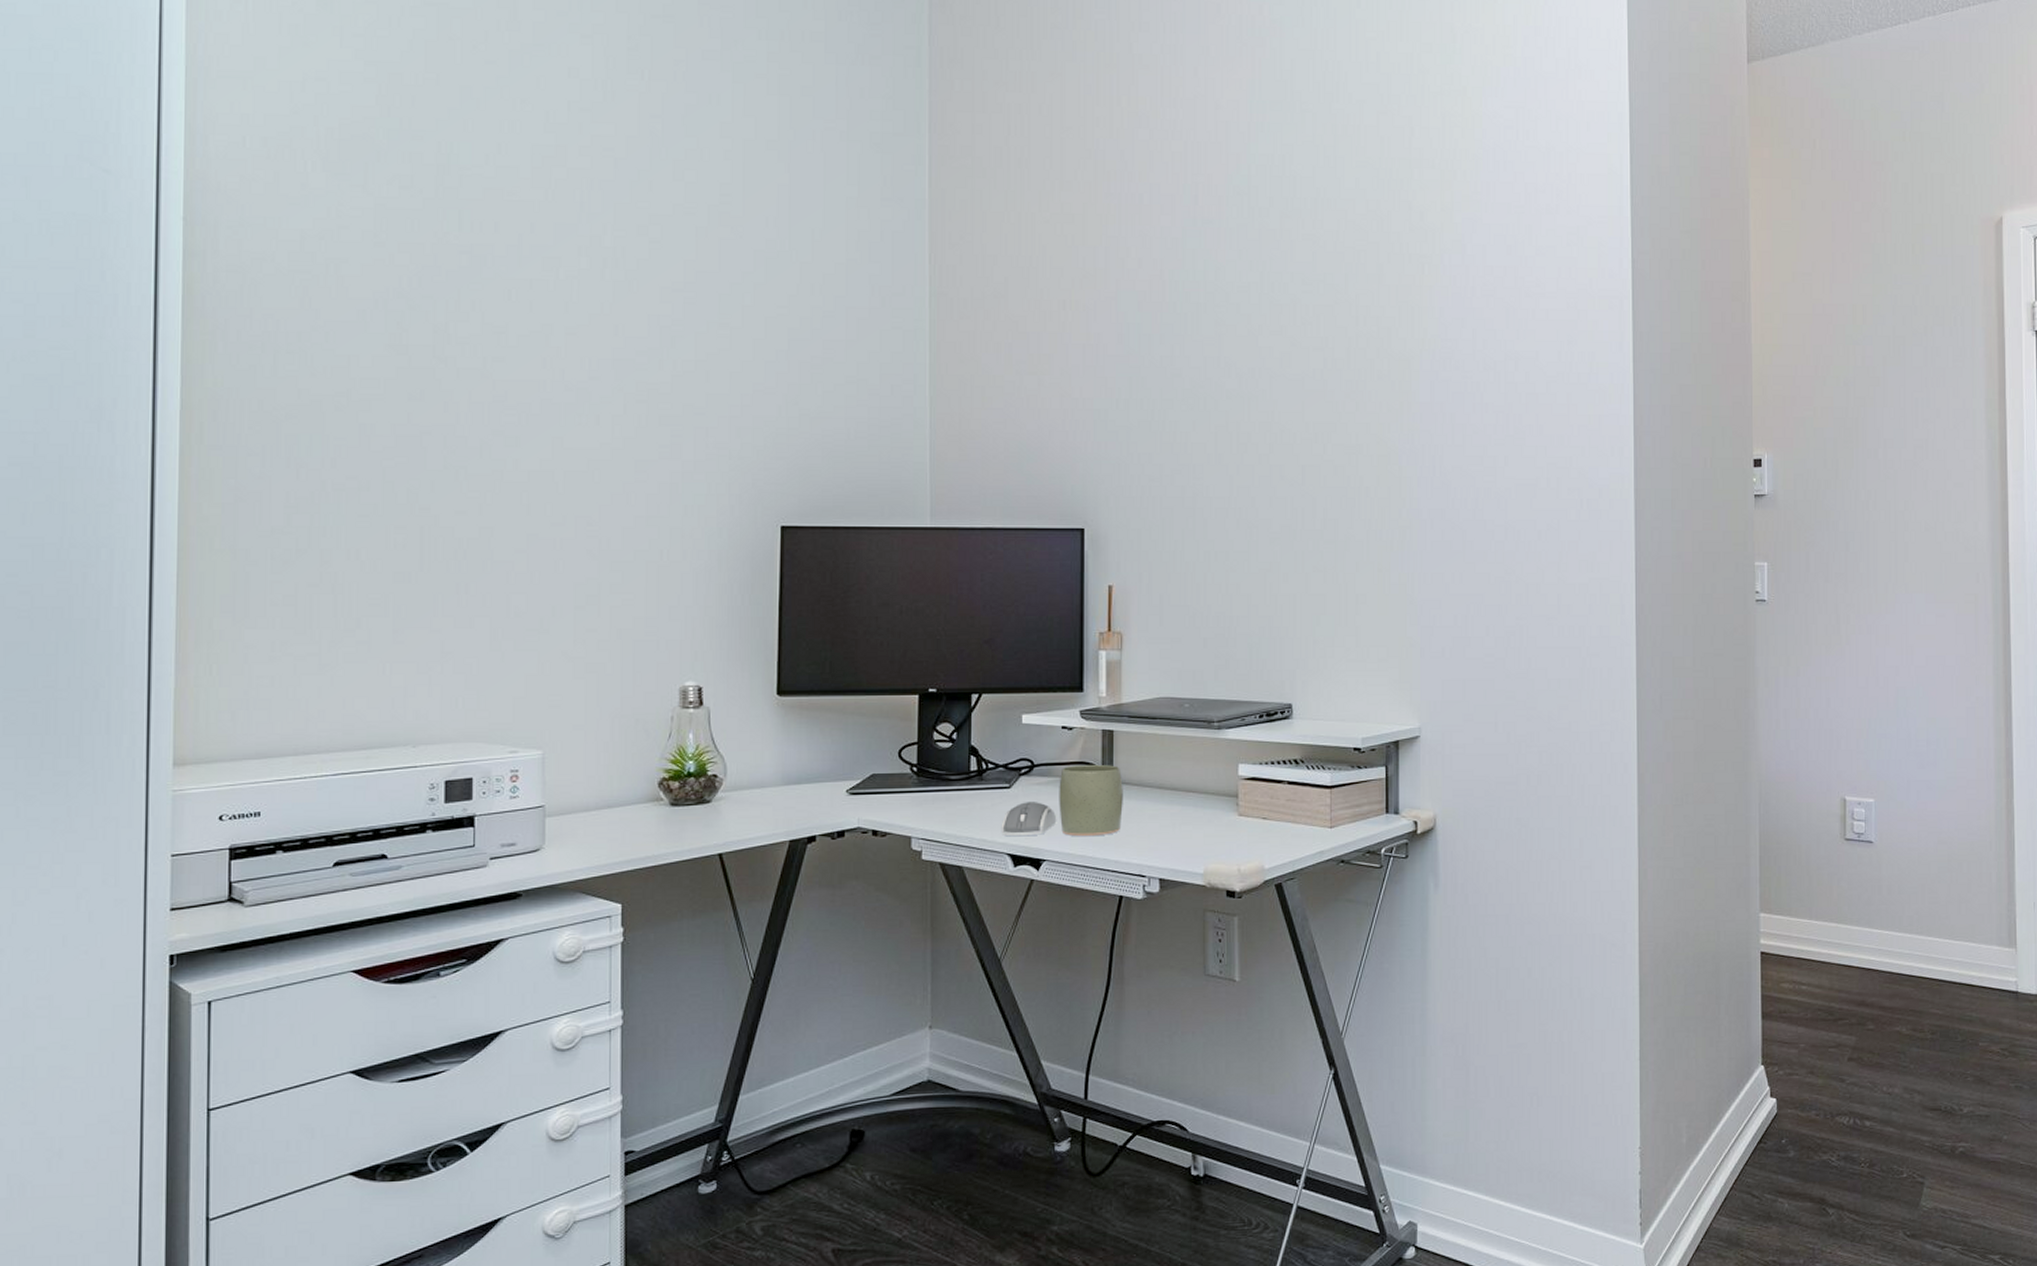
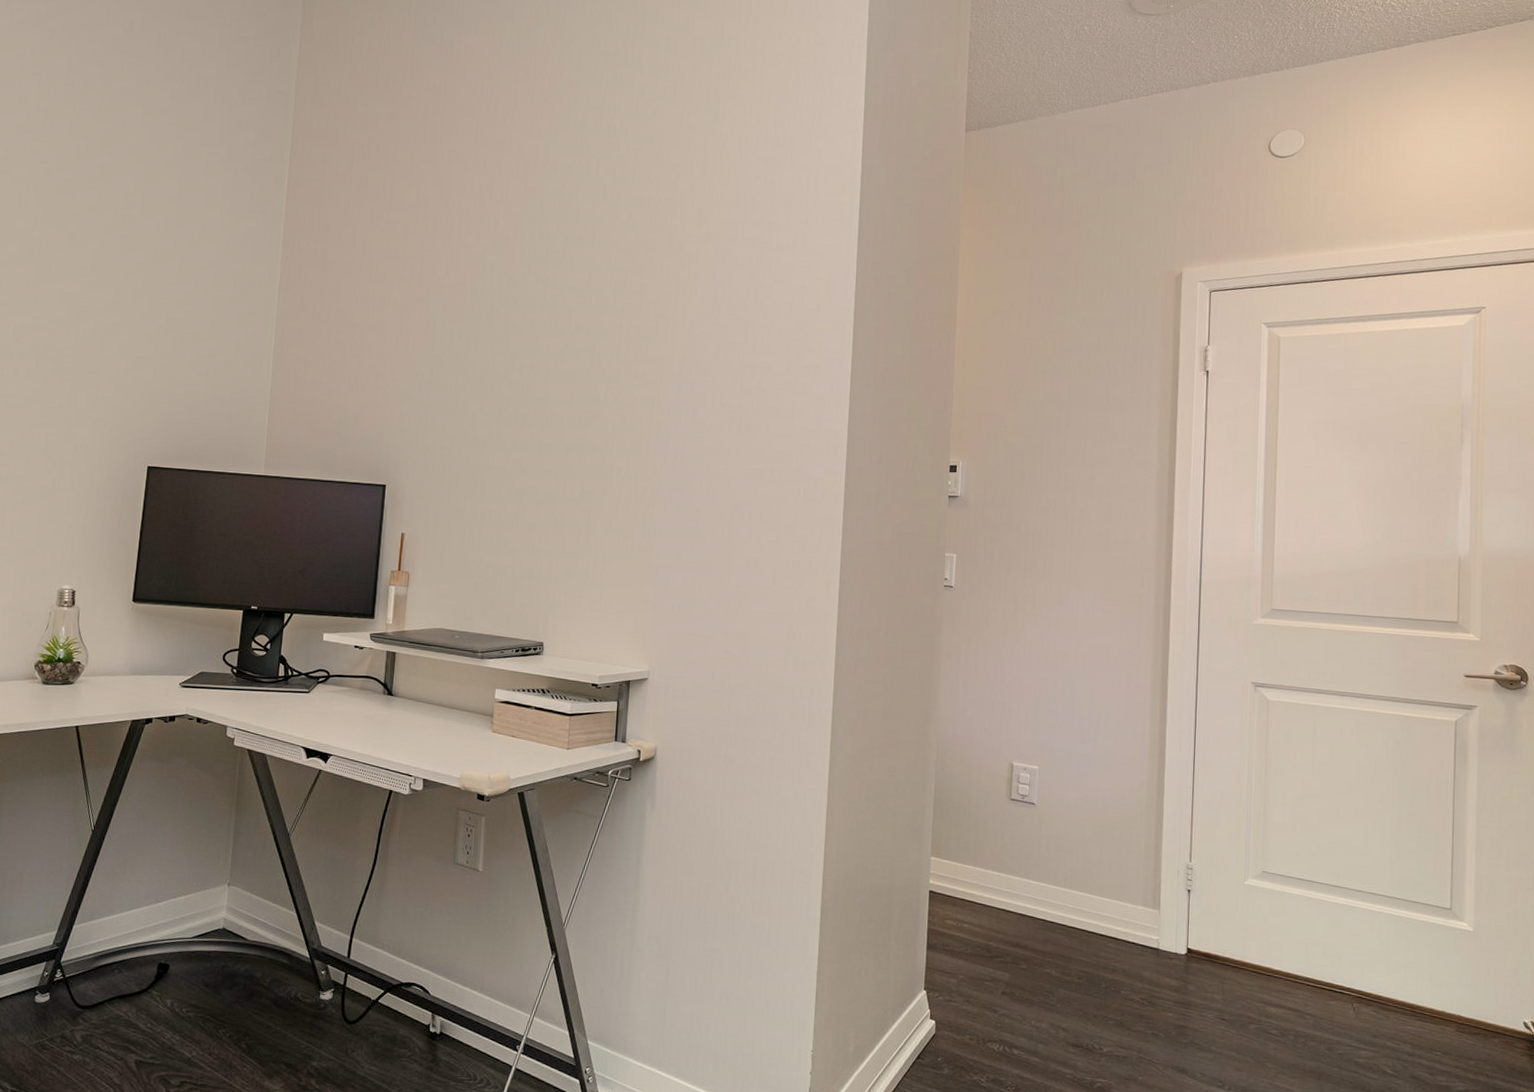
computer mouse: present [1001,802,1057,837] -> none [298,705,345,734]
mug: present [1059,765,1123,837] -> none [346,678,400,739]

